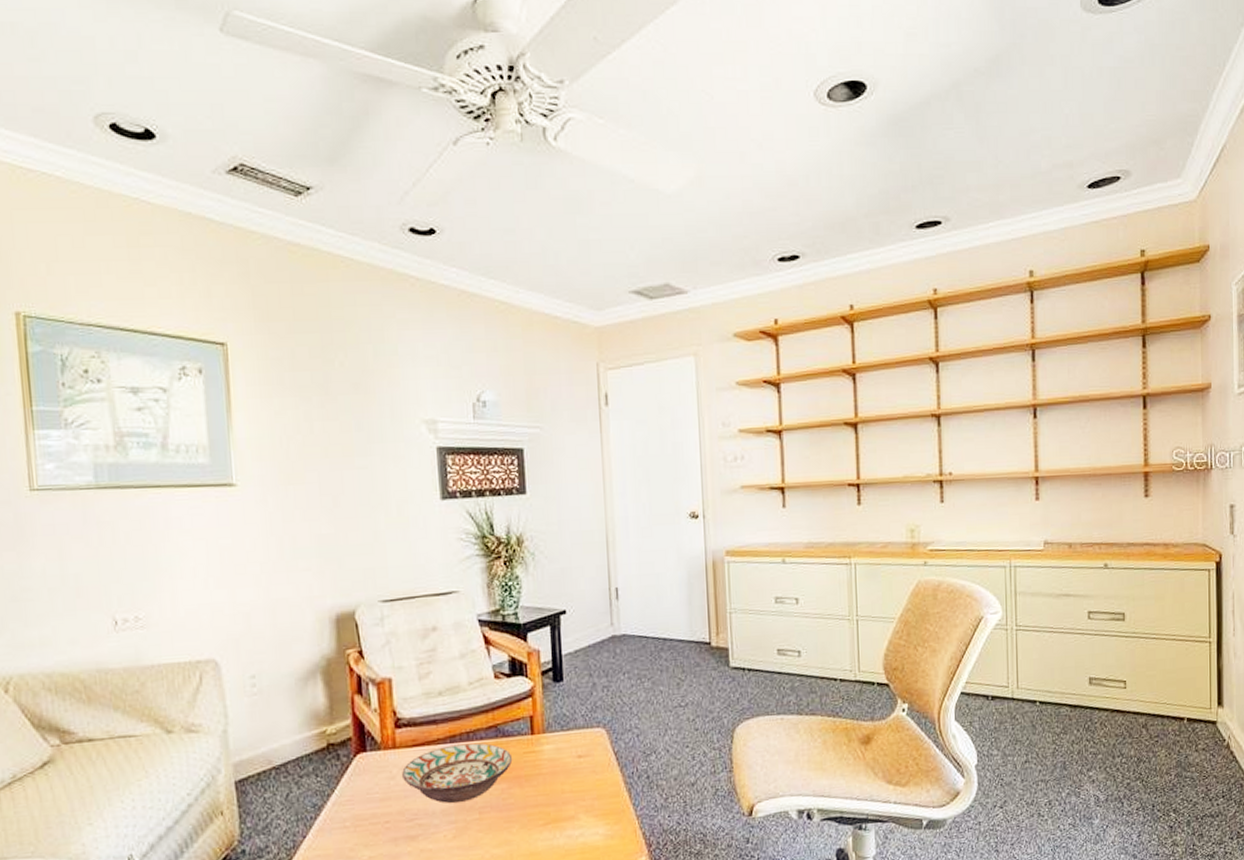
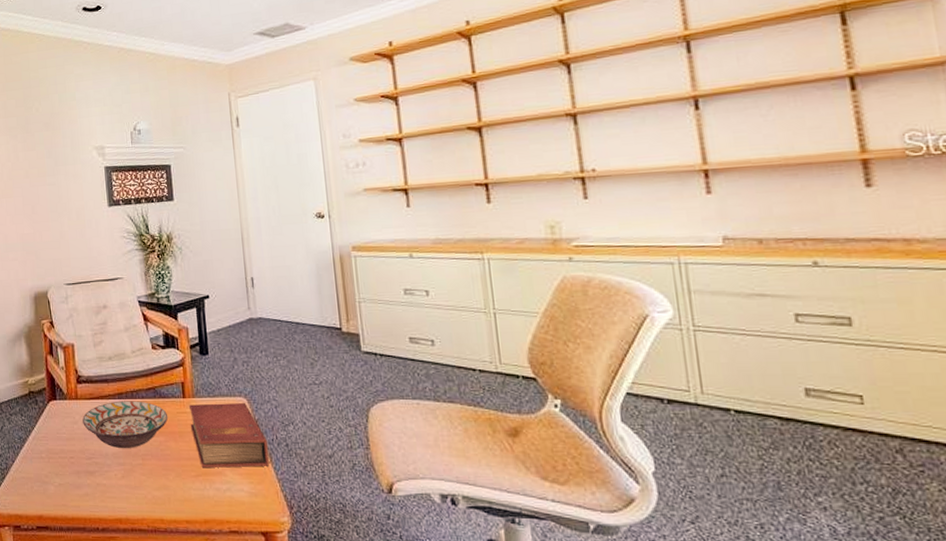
book: none [537,733,628,815] -> present [188,402,269,468]

